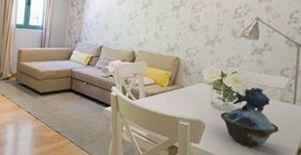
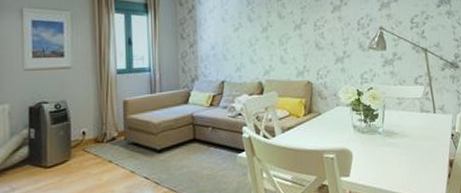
ceramic bowl: present [220,87,279,148] -> none [365,101,426,170]

